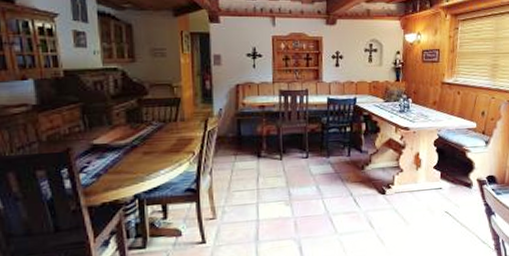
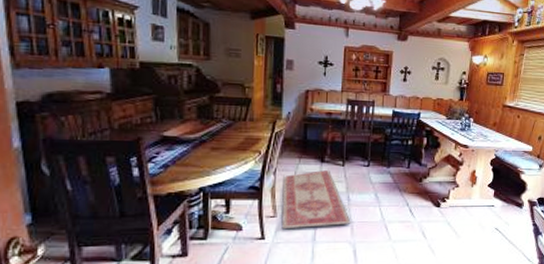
rug: none [220,164,294,231] -> present [281,169,351,230]

